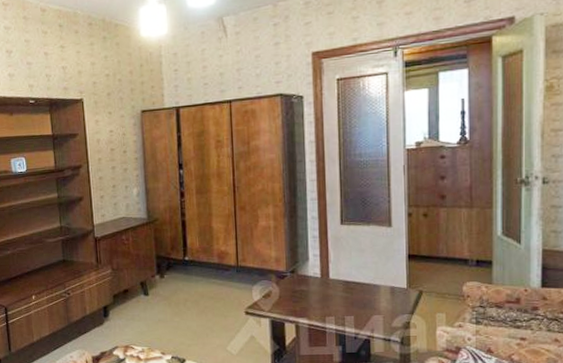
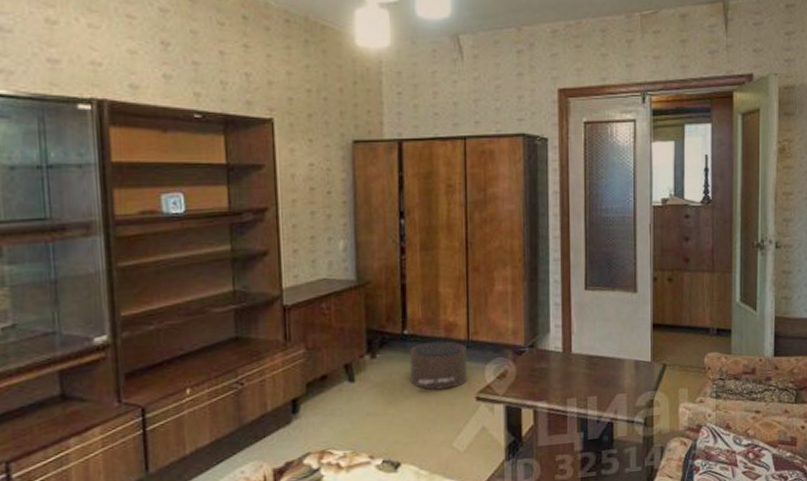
pouf: none [190,266,238,305] -> present [410,341,468,390]

